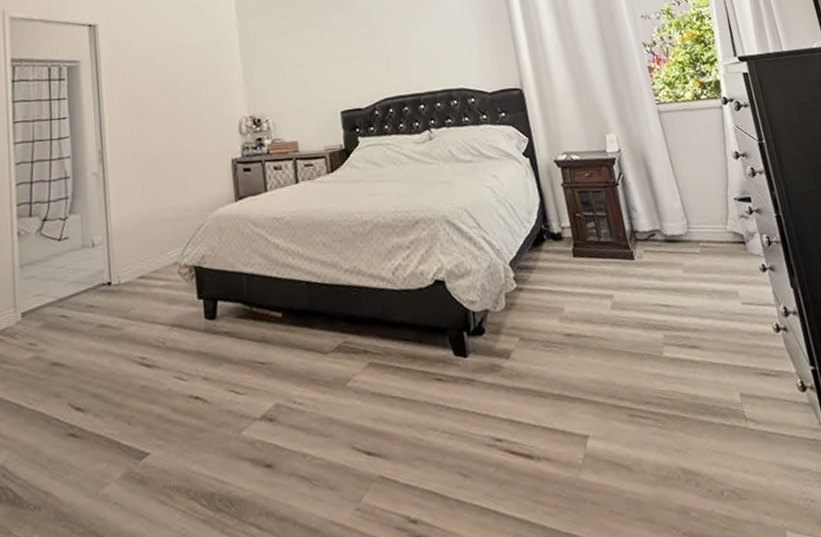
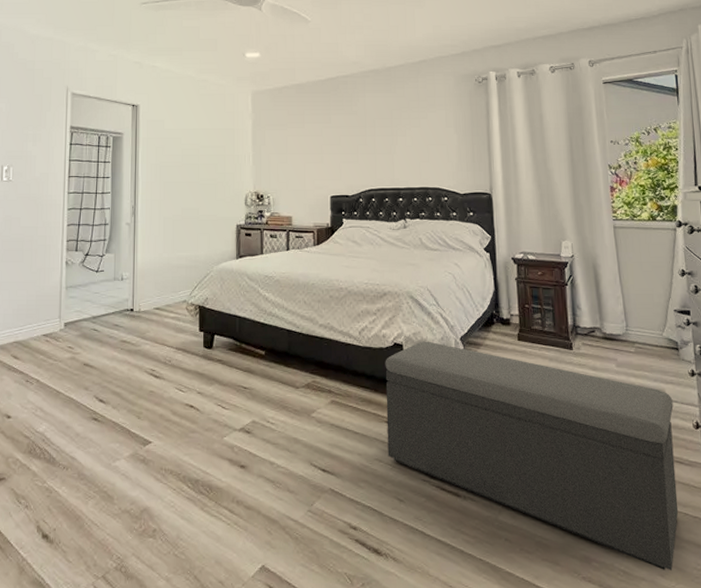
storage bench: none [426,272,778,507] -> present [385,341,679,571]

